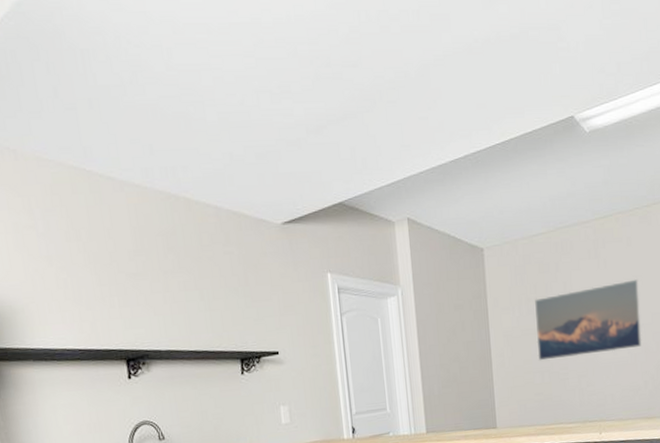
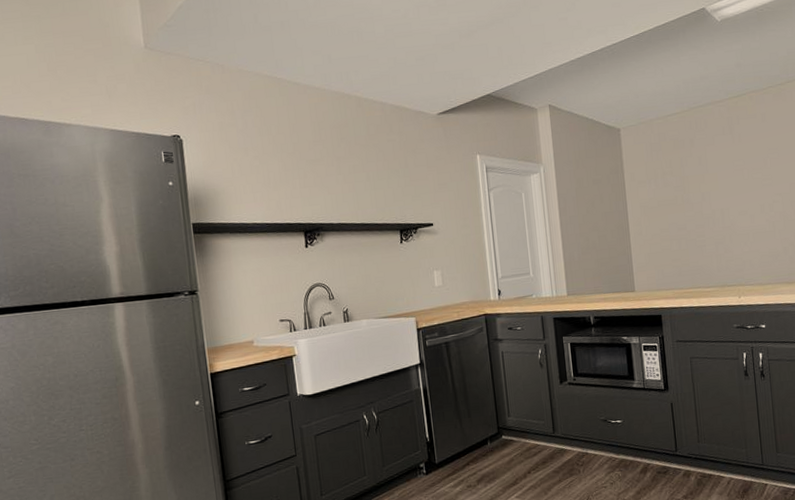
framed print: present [535,279,642,361] -> none [670,152,780,229]

